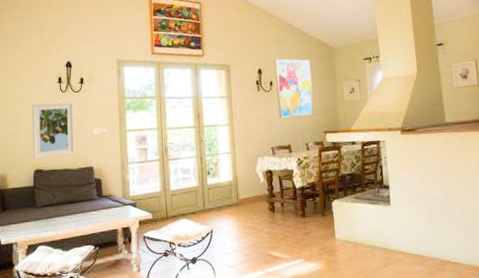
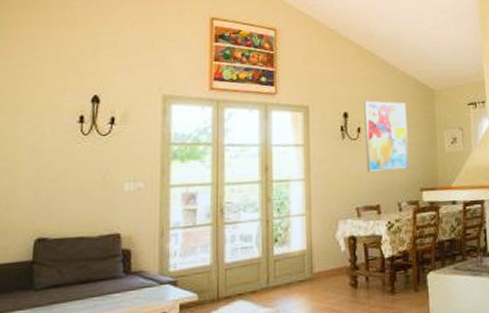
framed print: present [31,102,75,160] -> none [35,148,99,224]

